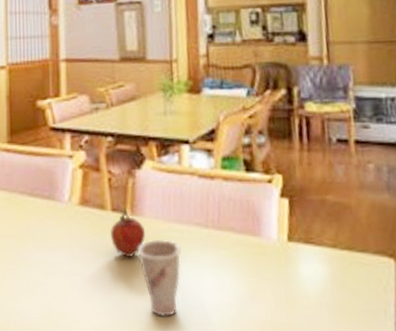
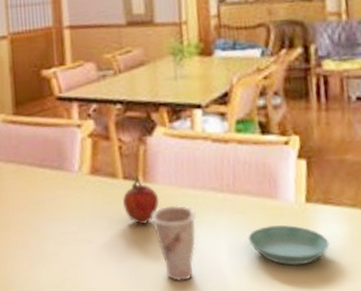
saucer: none [231,262,311,305] -> present [248,225,330,266]

